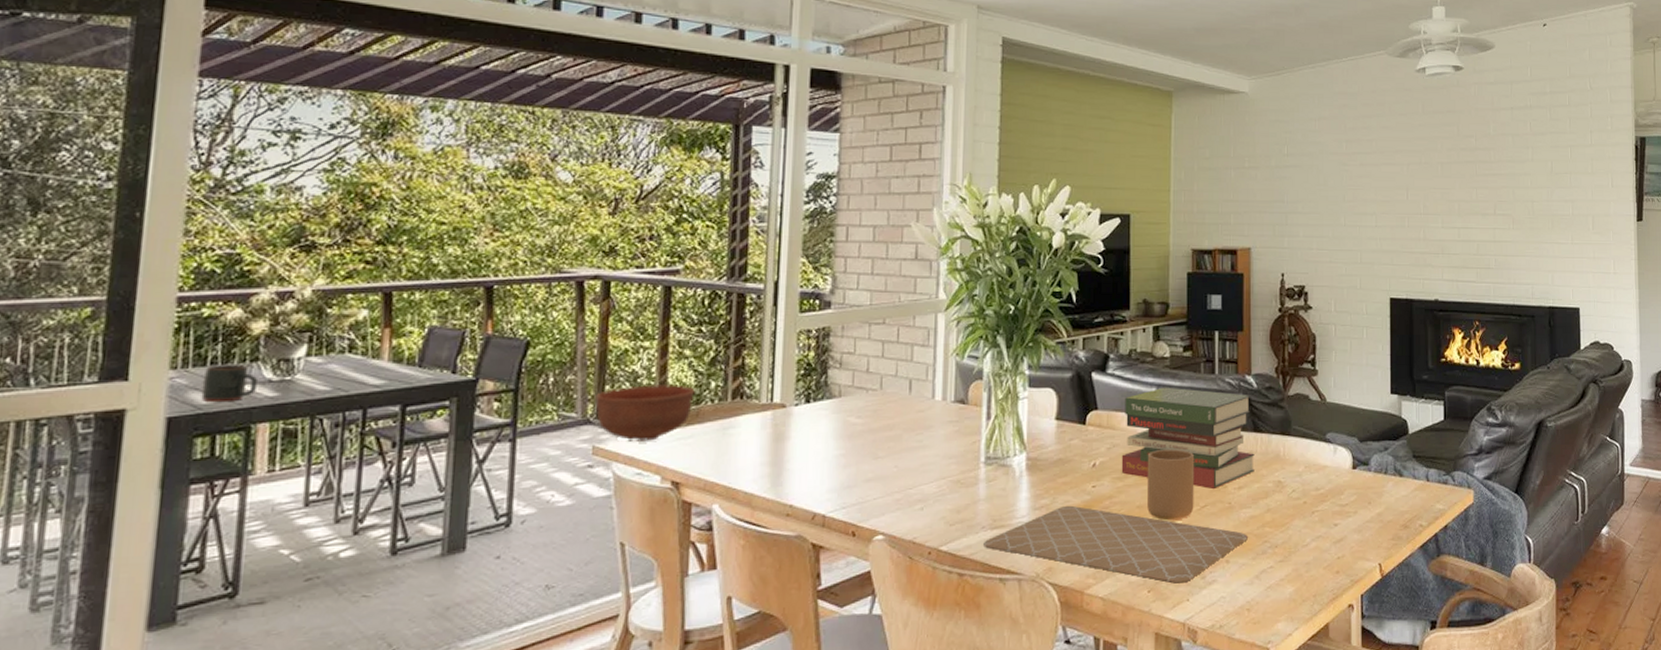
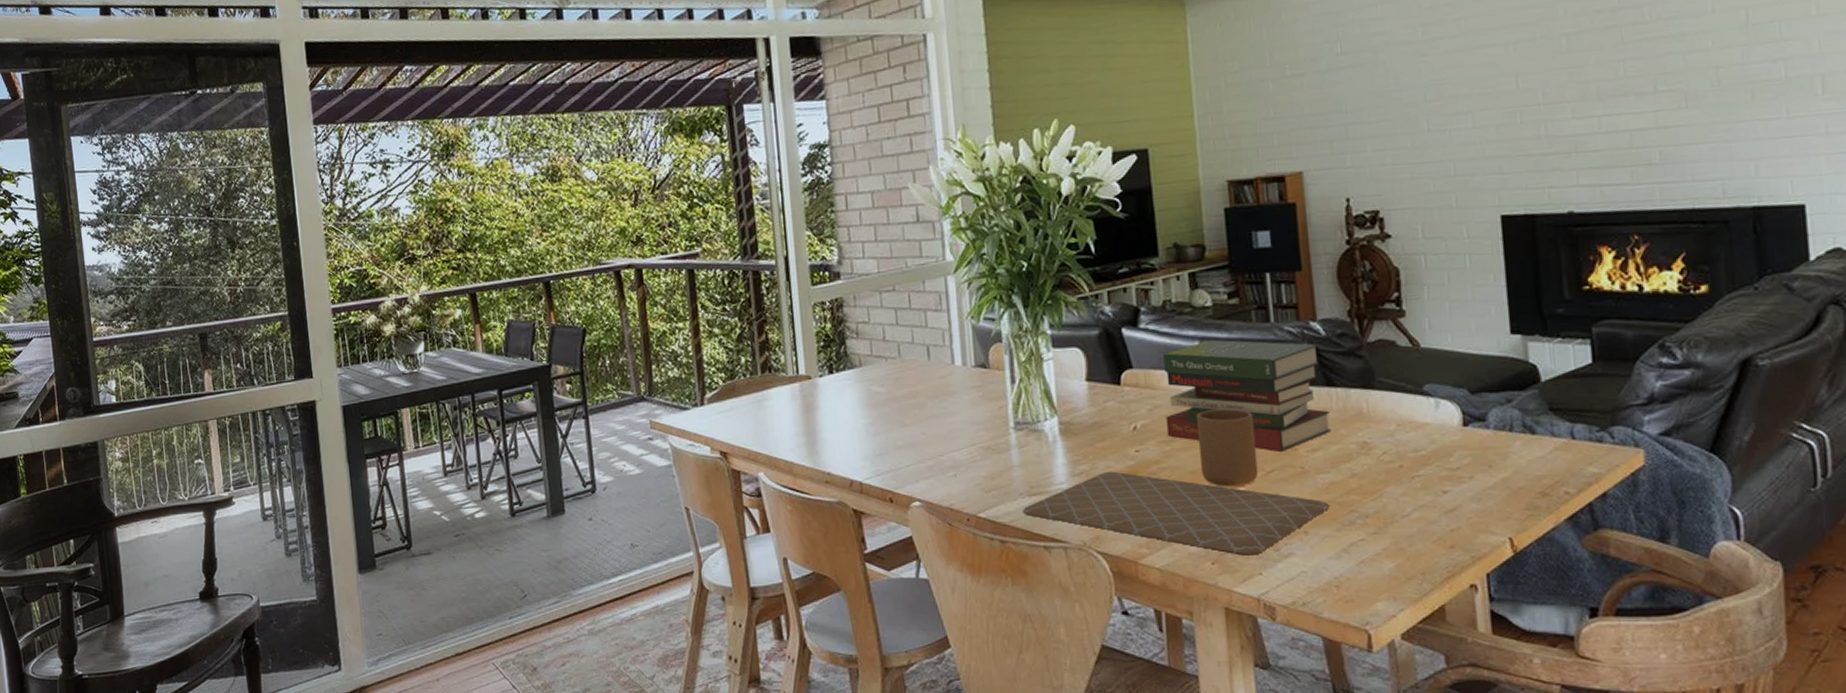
mug: present [201,363,259,401] -> none [359,360,396,392]
bowl: present [595,384,695,442] -> none [645,361,728,416]

